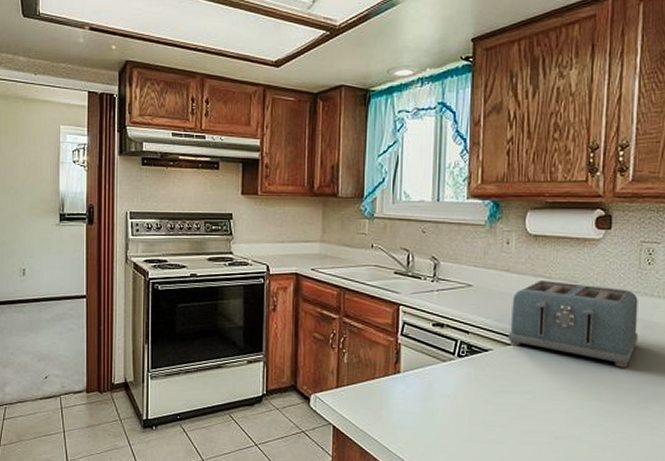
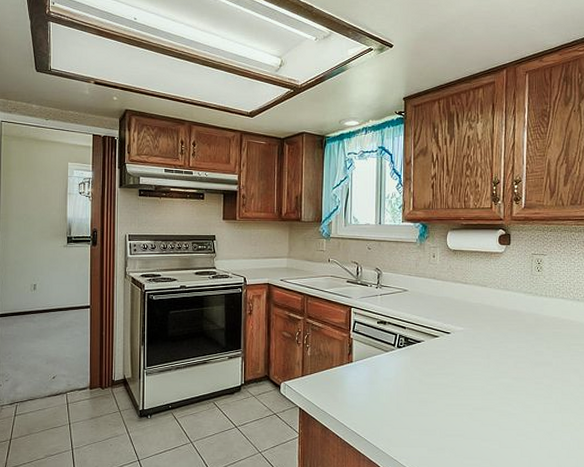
toaster: present [508,279,639,368] -> none [436,284,532,352]

